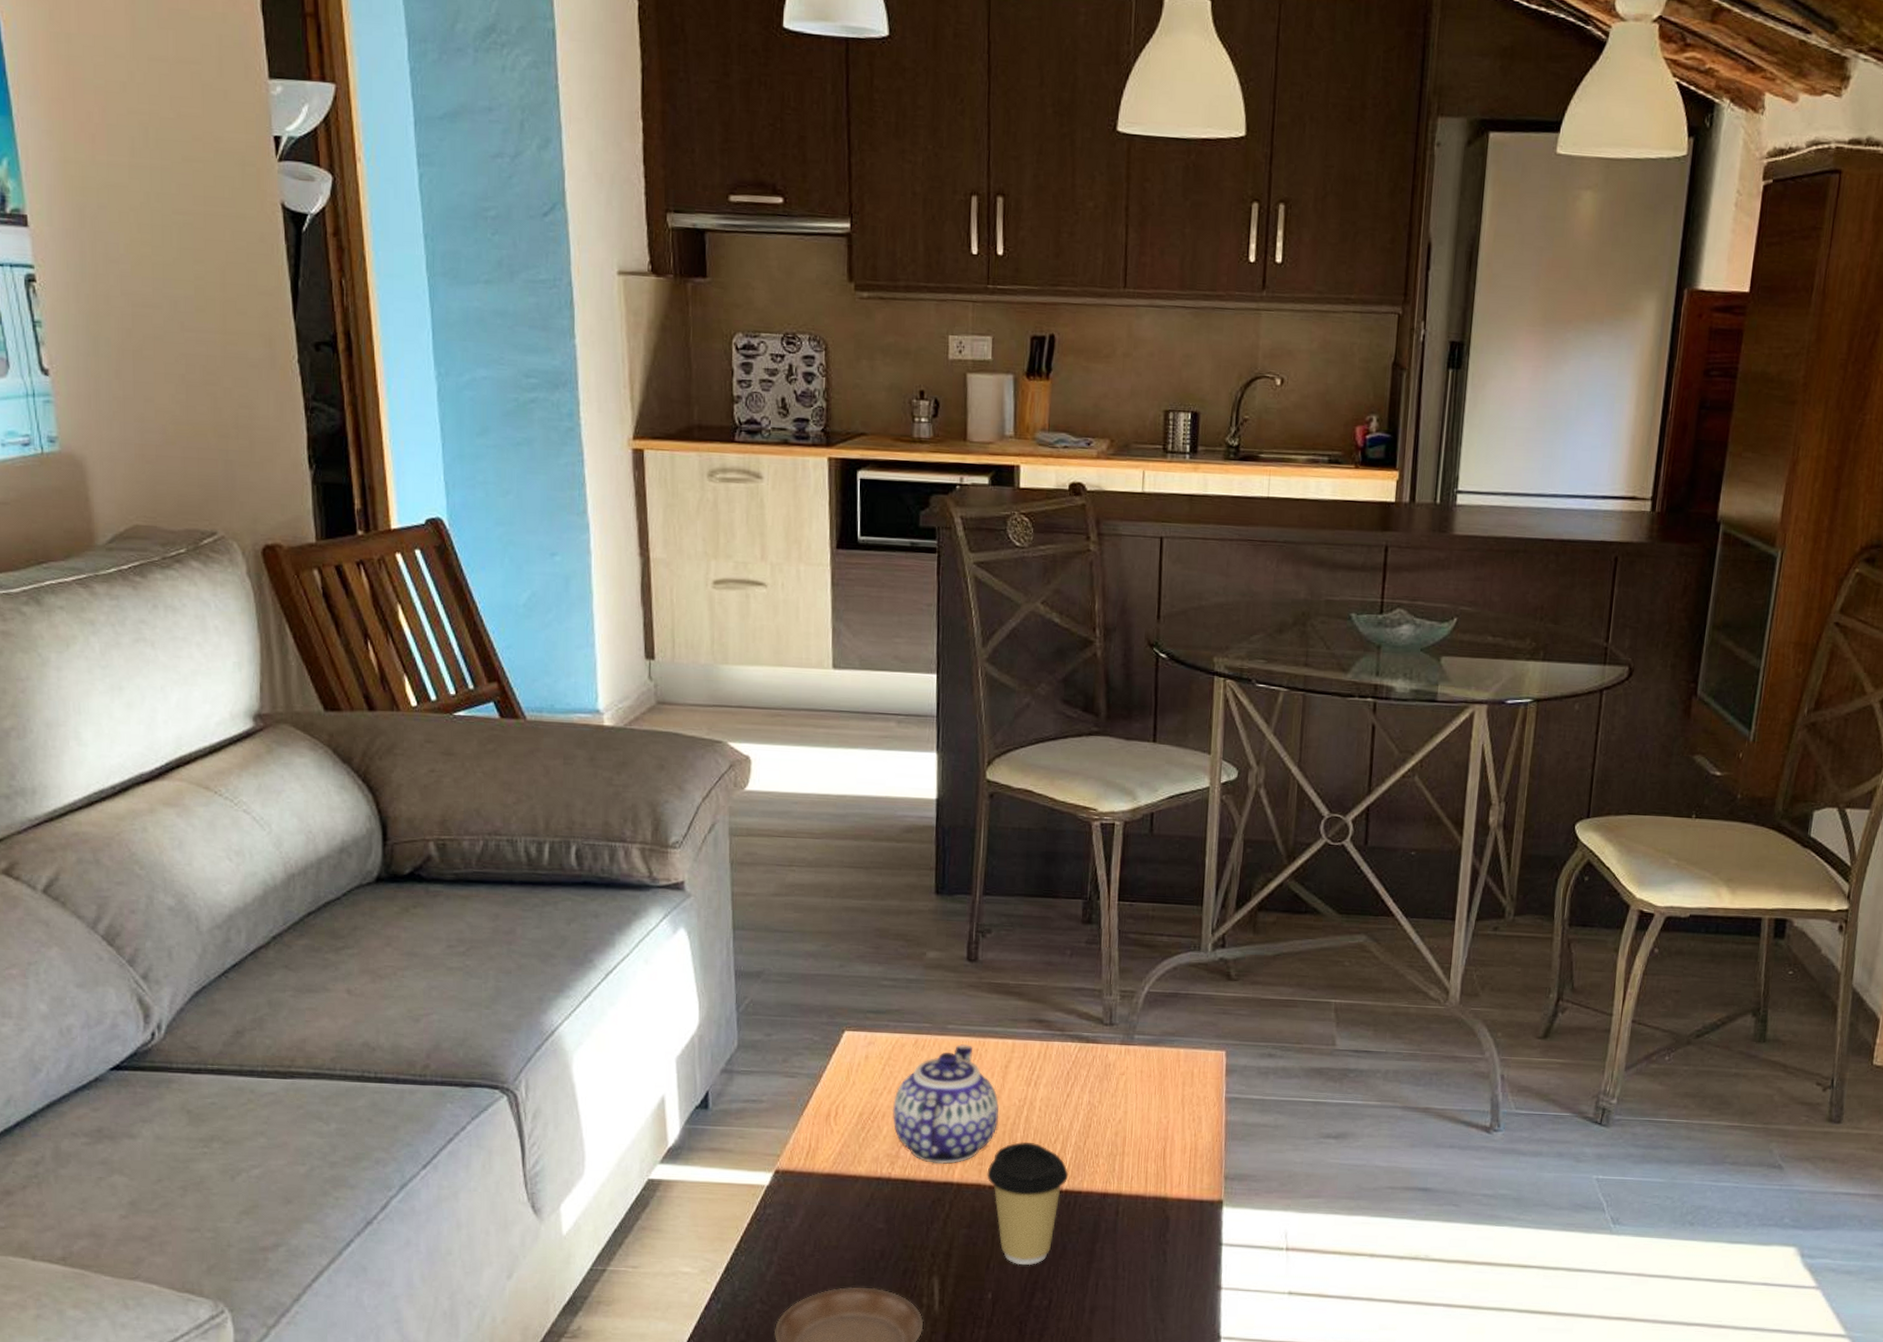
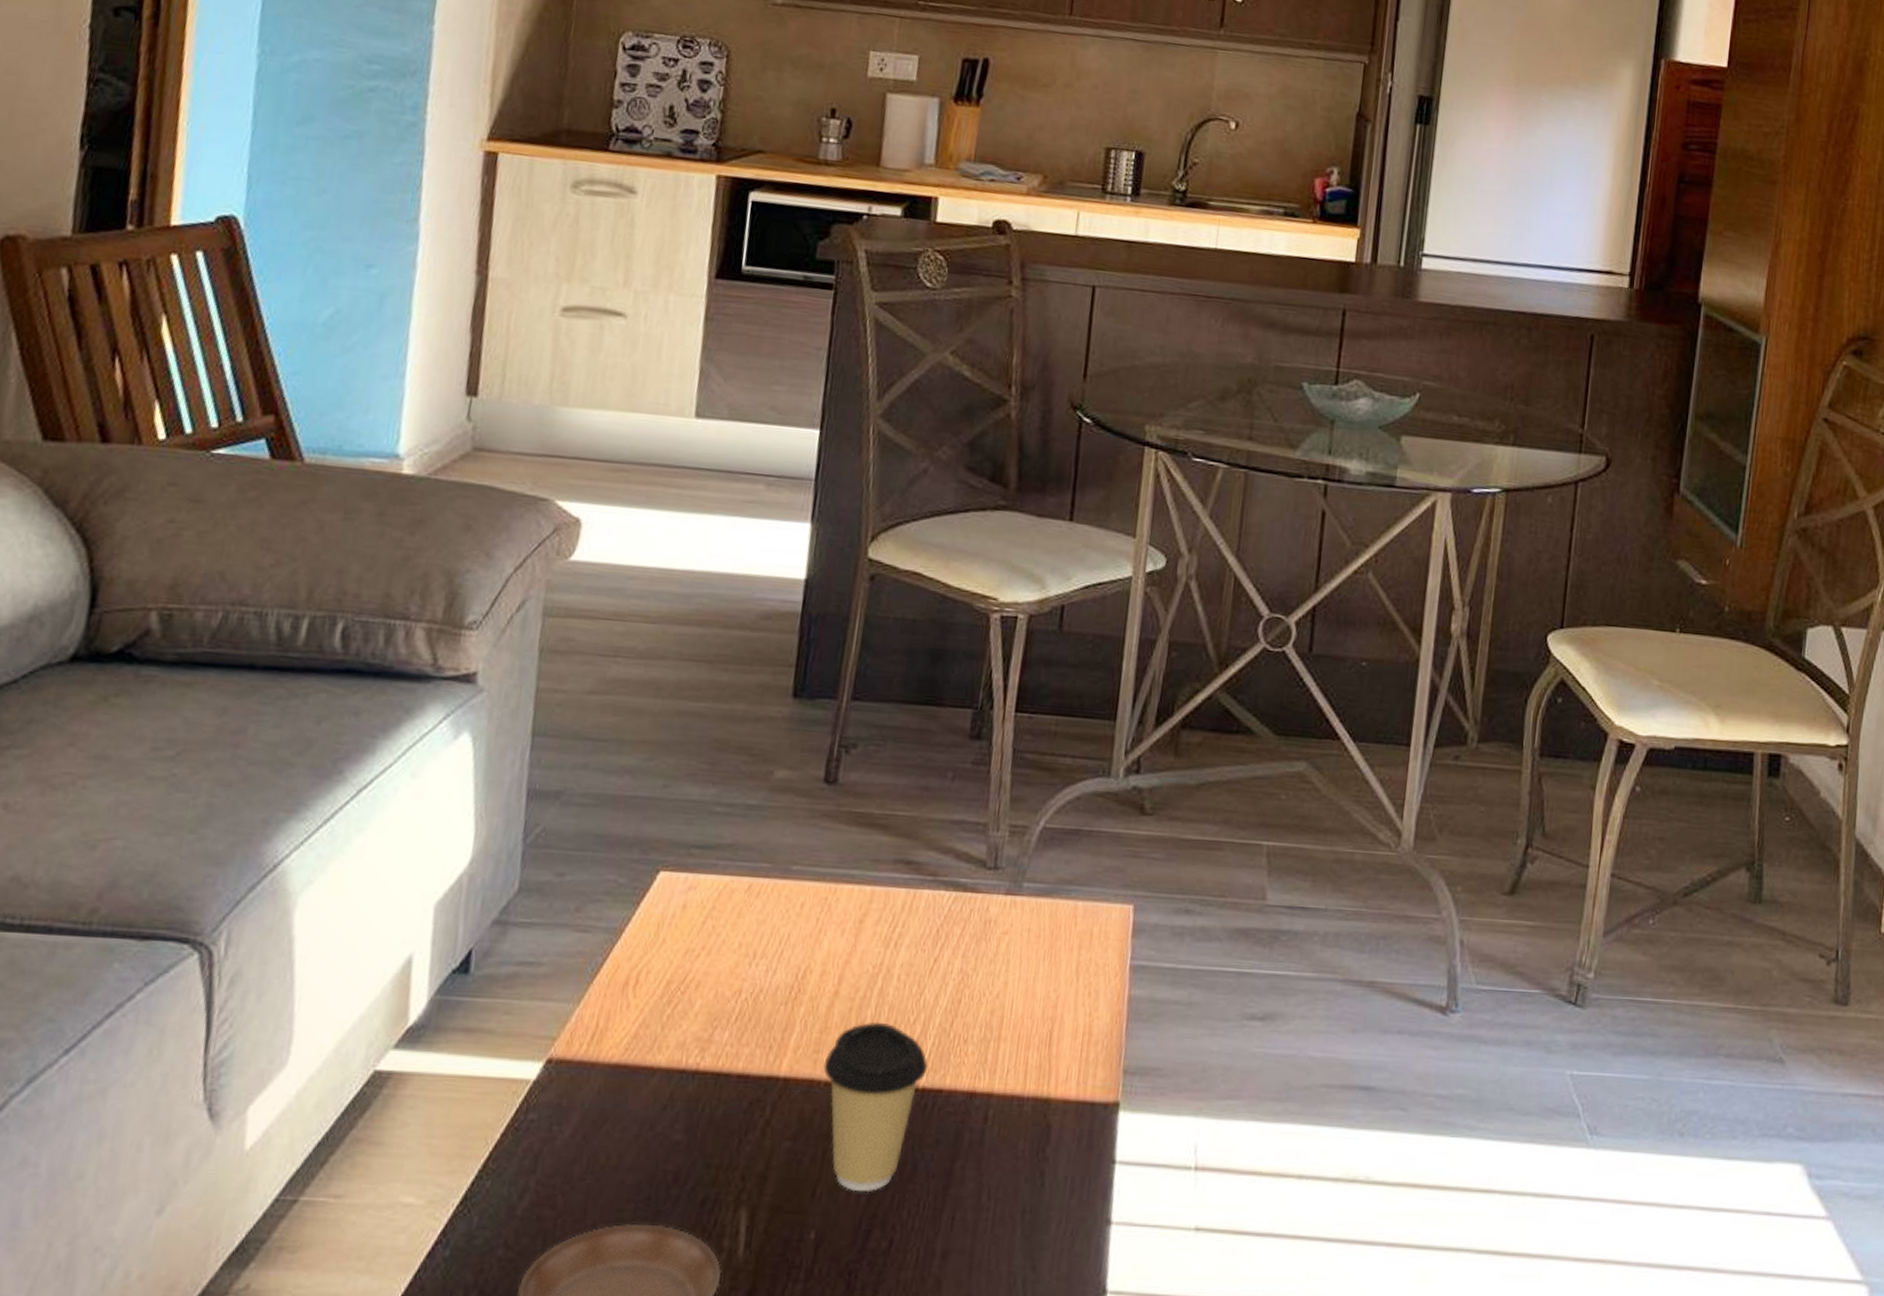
teapot: present [892,1044,999,1165] -> none [708,891,847,1052]

